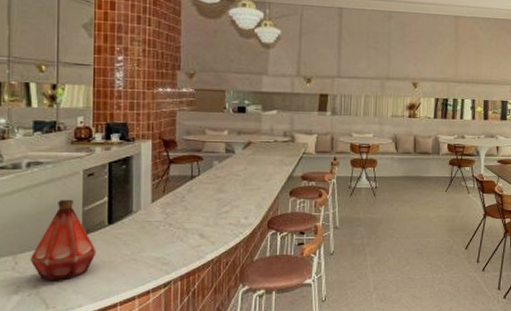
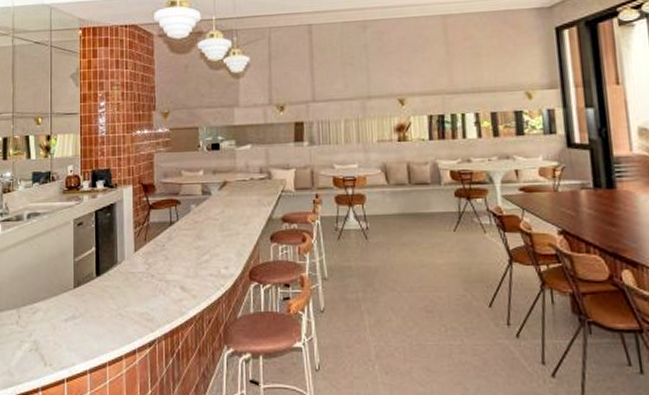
bottle: present [30,200,97,281] -> none [30,251,87,337]

